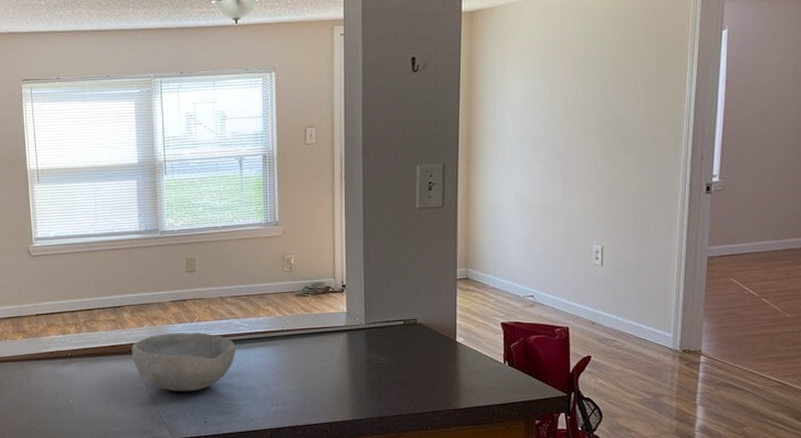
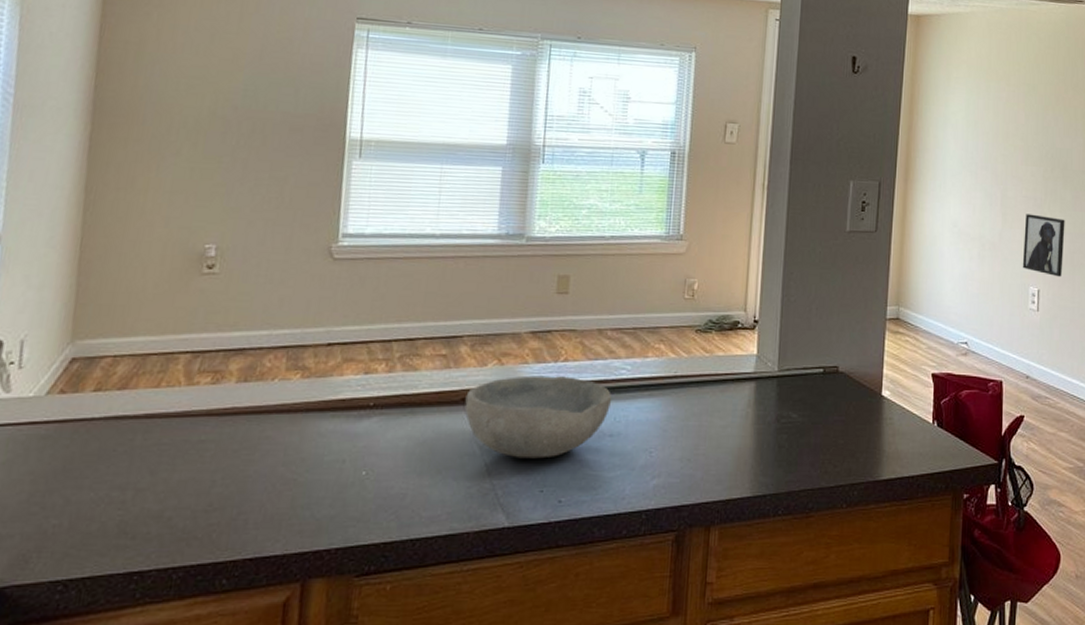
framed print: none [584,180,628,235] -> present [1022,214,1065,277]

